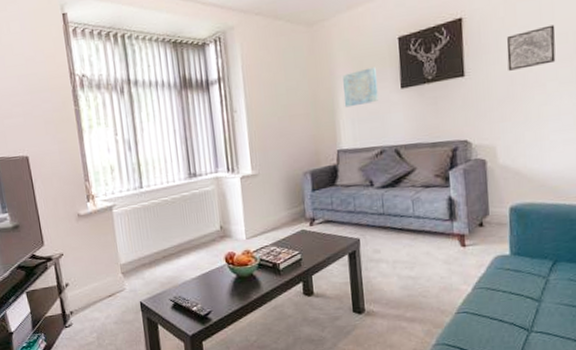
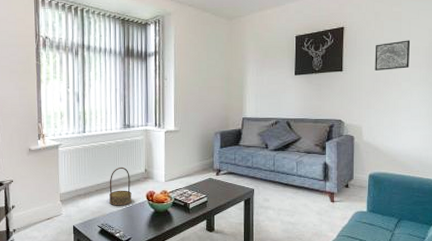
basket: none [178,225,208,274] -> present [109,167,132,206]
wall art: present [343,67,378,108] -> none [251,56,277,85]

